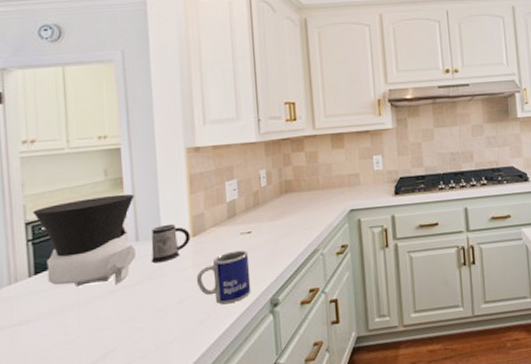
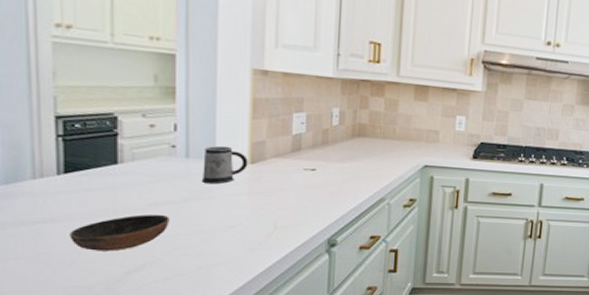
hat: present [32,194,137,288] -> none [65,102,188,199]
bowl: none [41,300,127,346] -> present [69,214,170,252]
mug: present [196,250,251,305] -> none [250,185,310,237]

